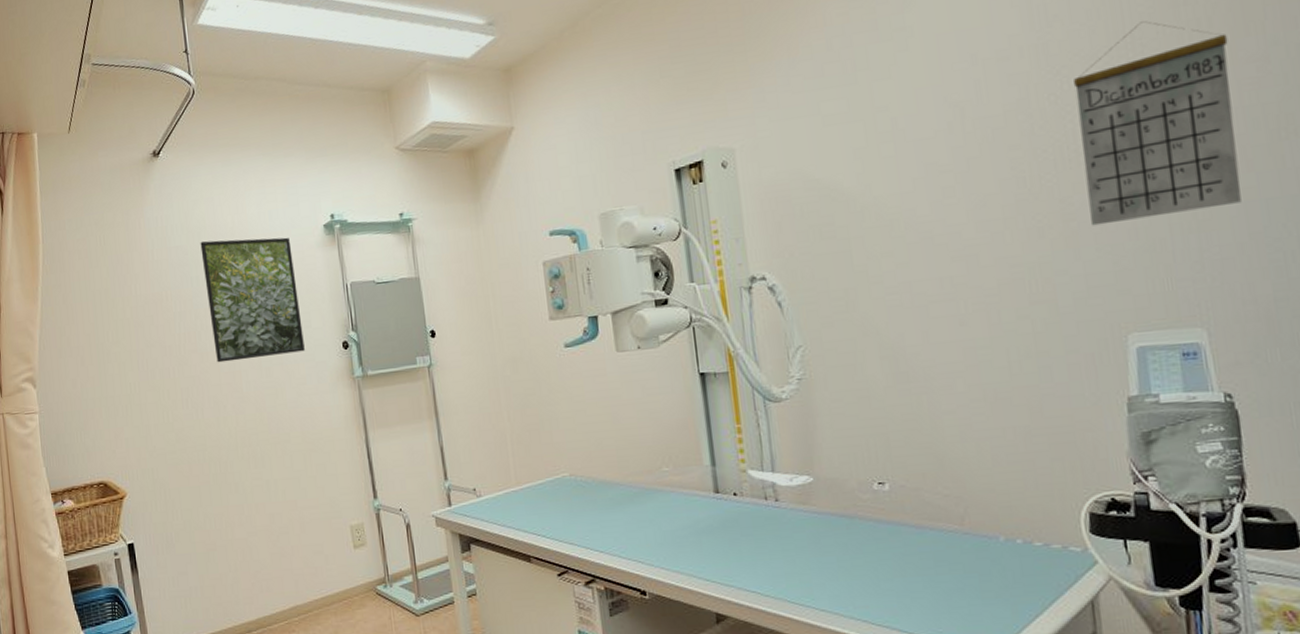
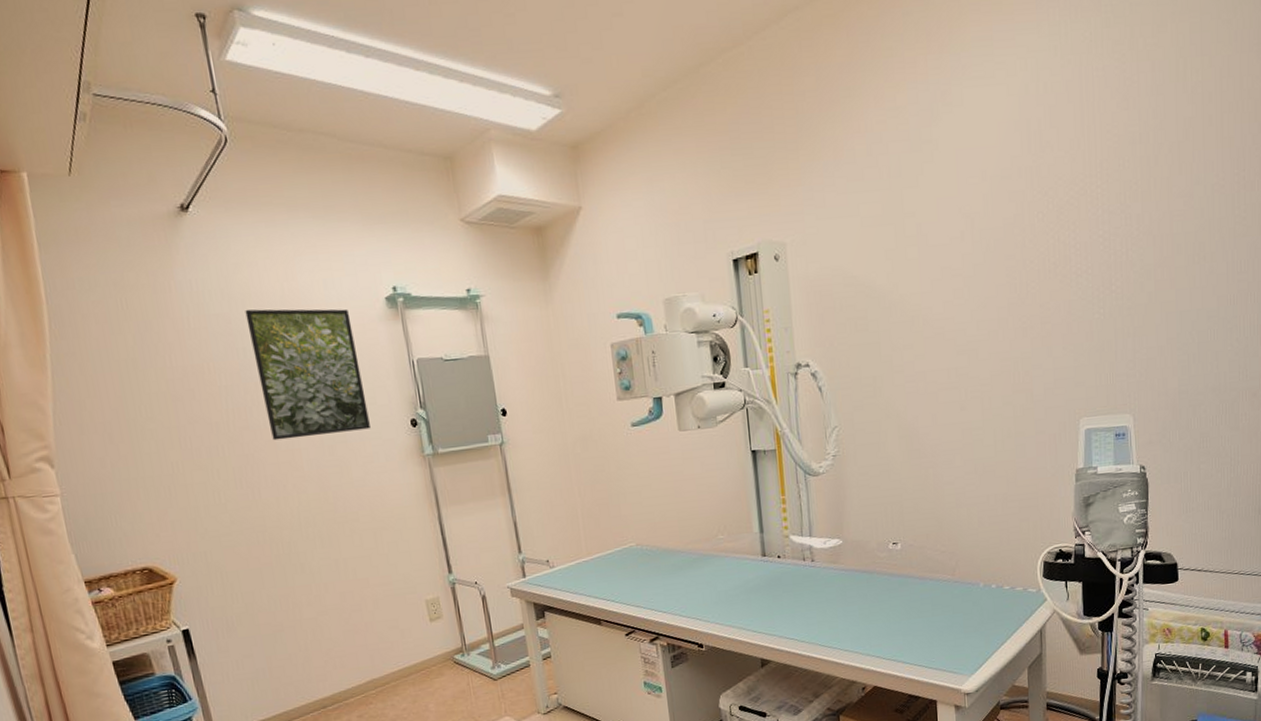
calendar: present [1074,21,1242,226] -> none [1057,154,1167,328]

